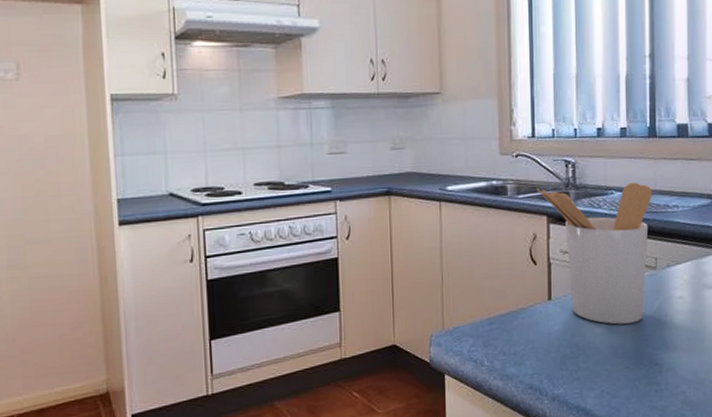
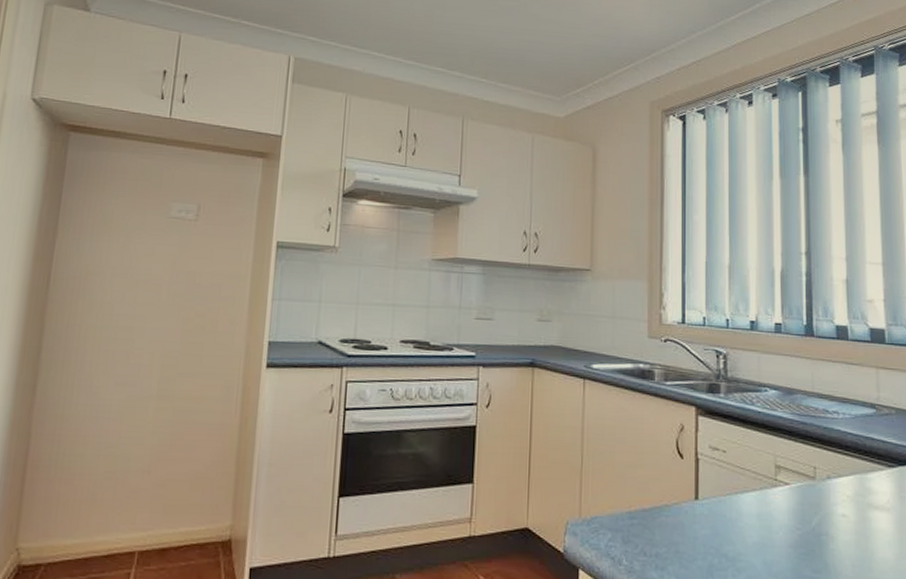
utensil holder: present [536,182,653,325] -> none [685,376,811,538]

